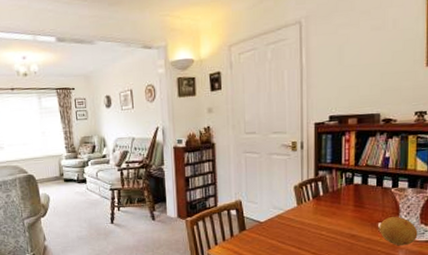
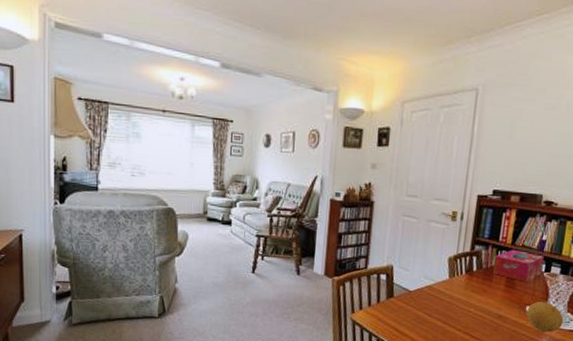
tissue box: none [340,170,390,200] -> present [493,250,544,282]

